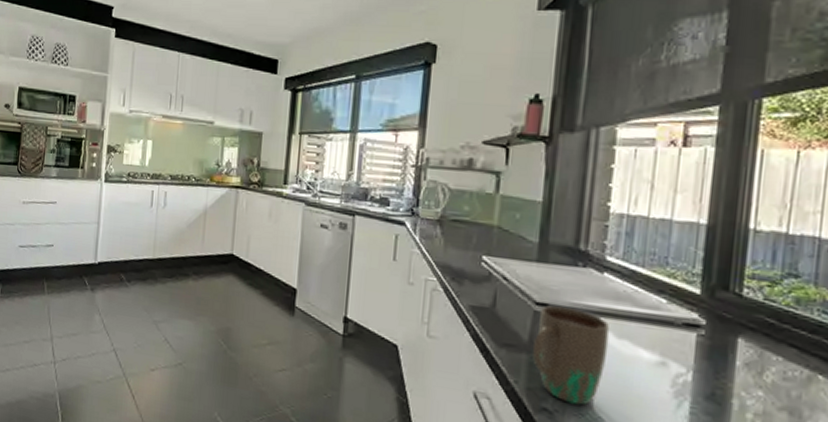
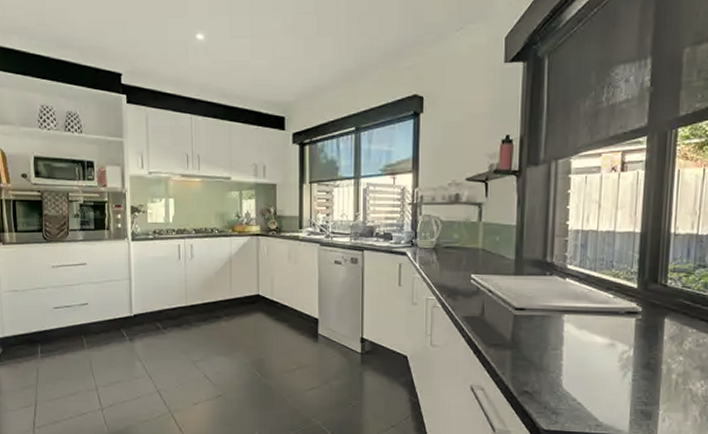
mug: present [532,305,610,406] -> none [514,310,573,385]

